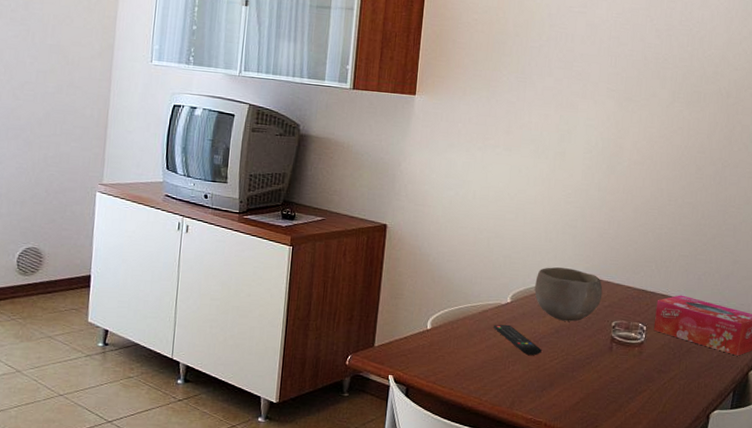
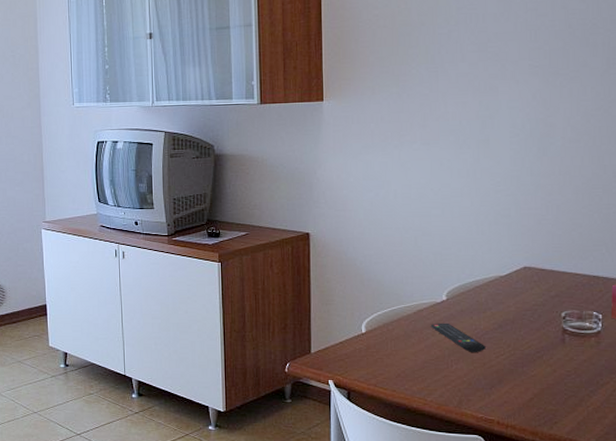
bowl: present [534,267,603,322] -> none [471,260,547,315]

